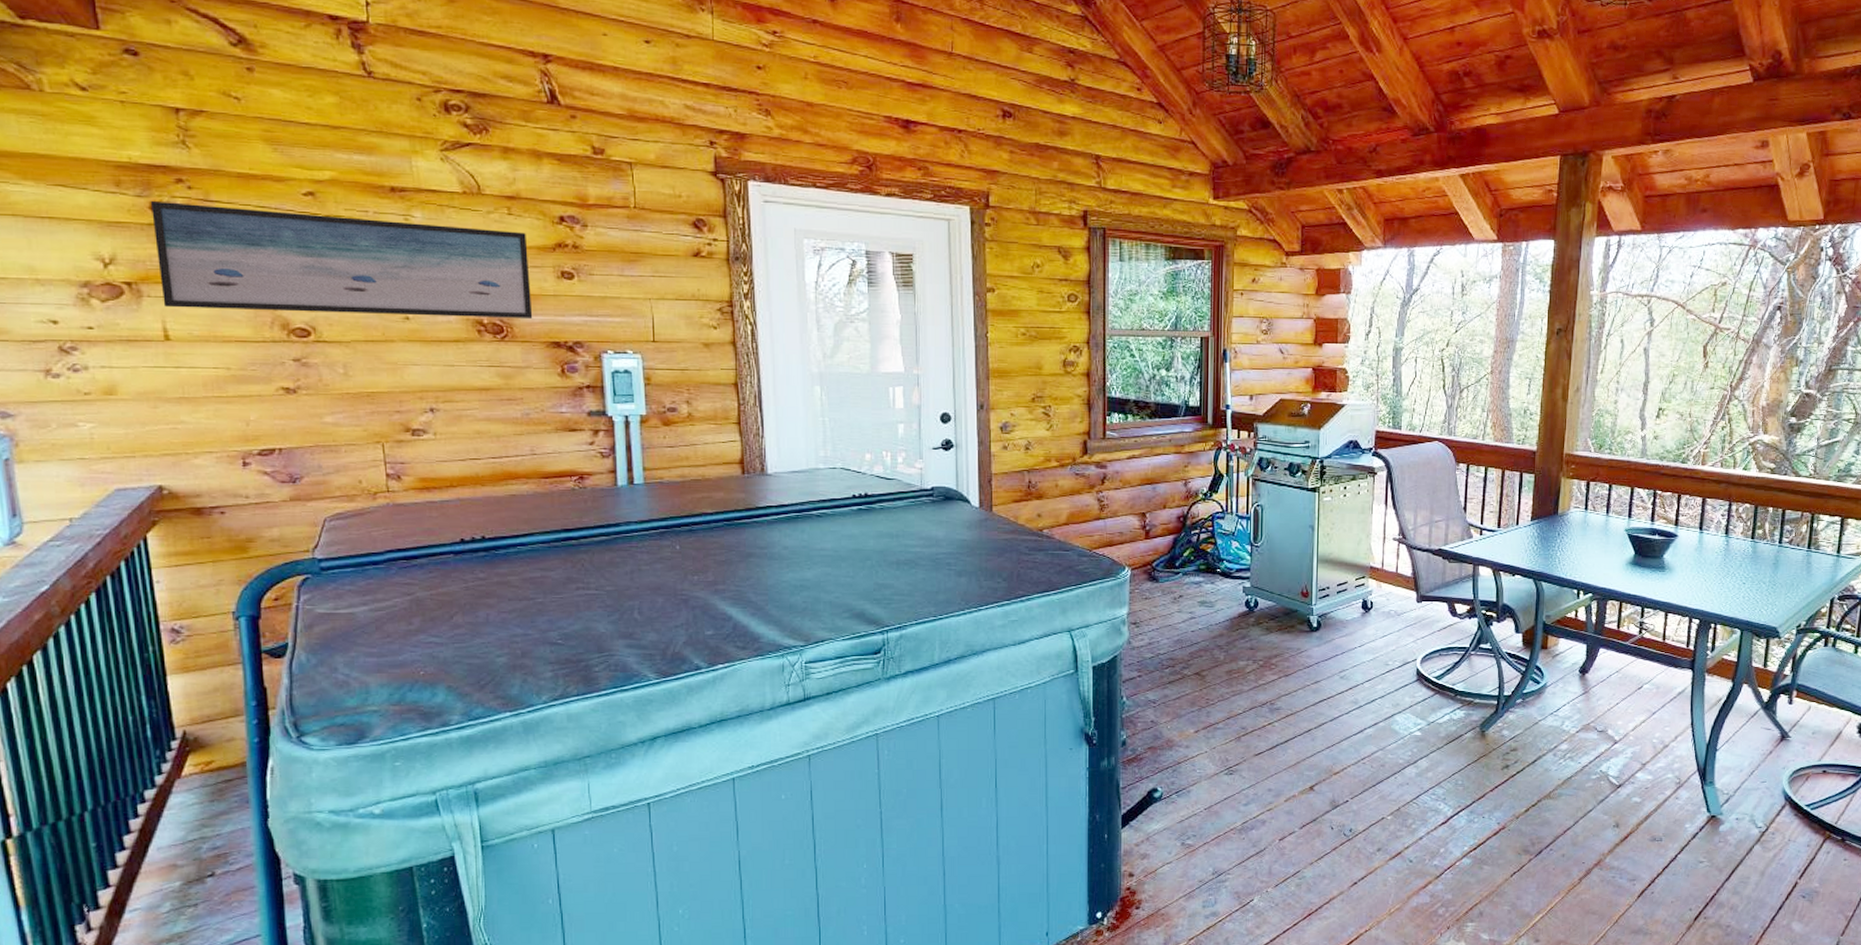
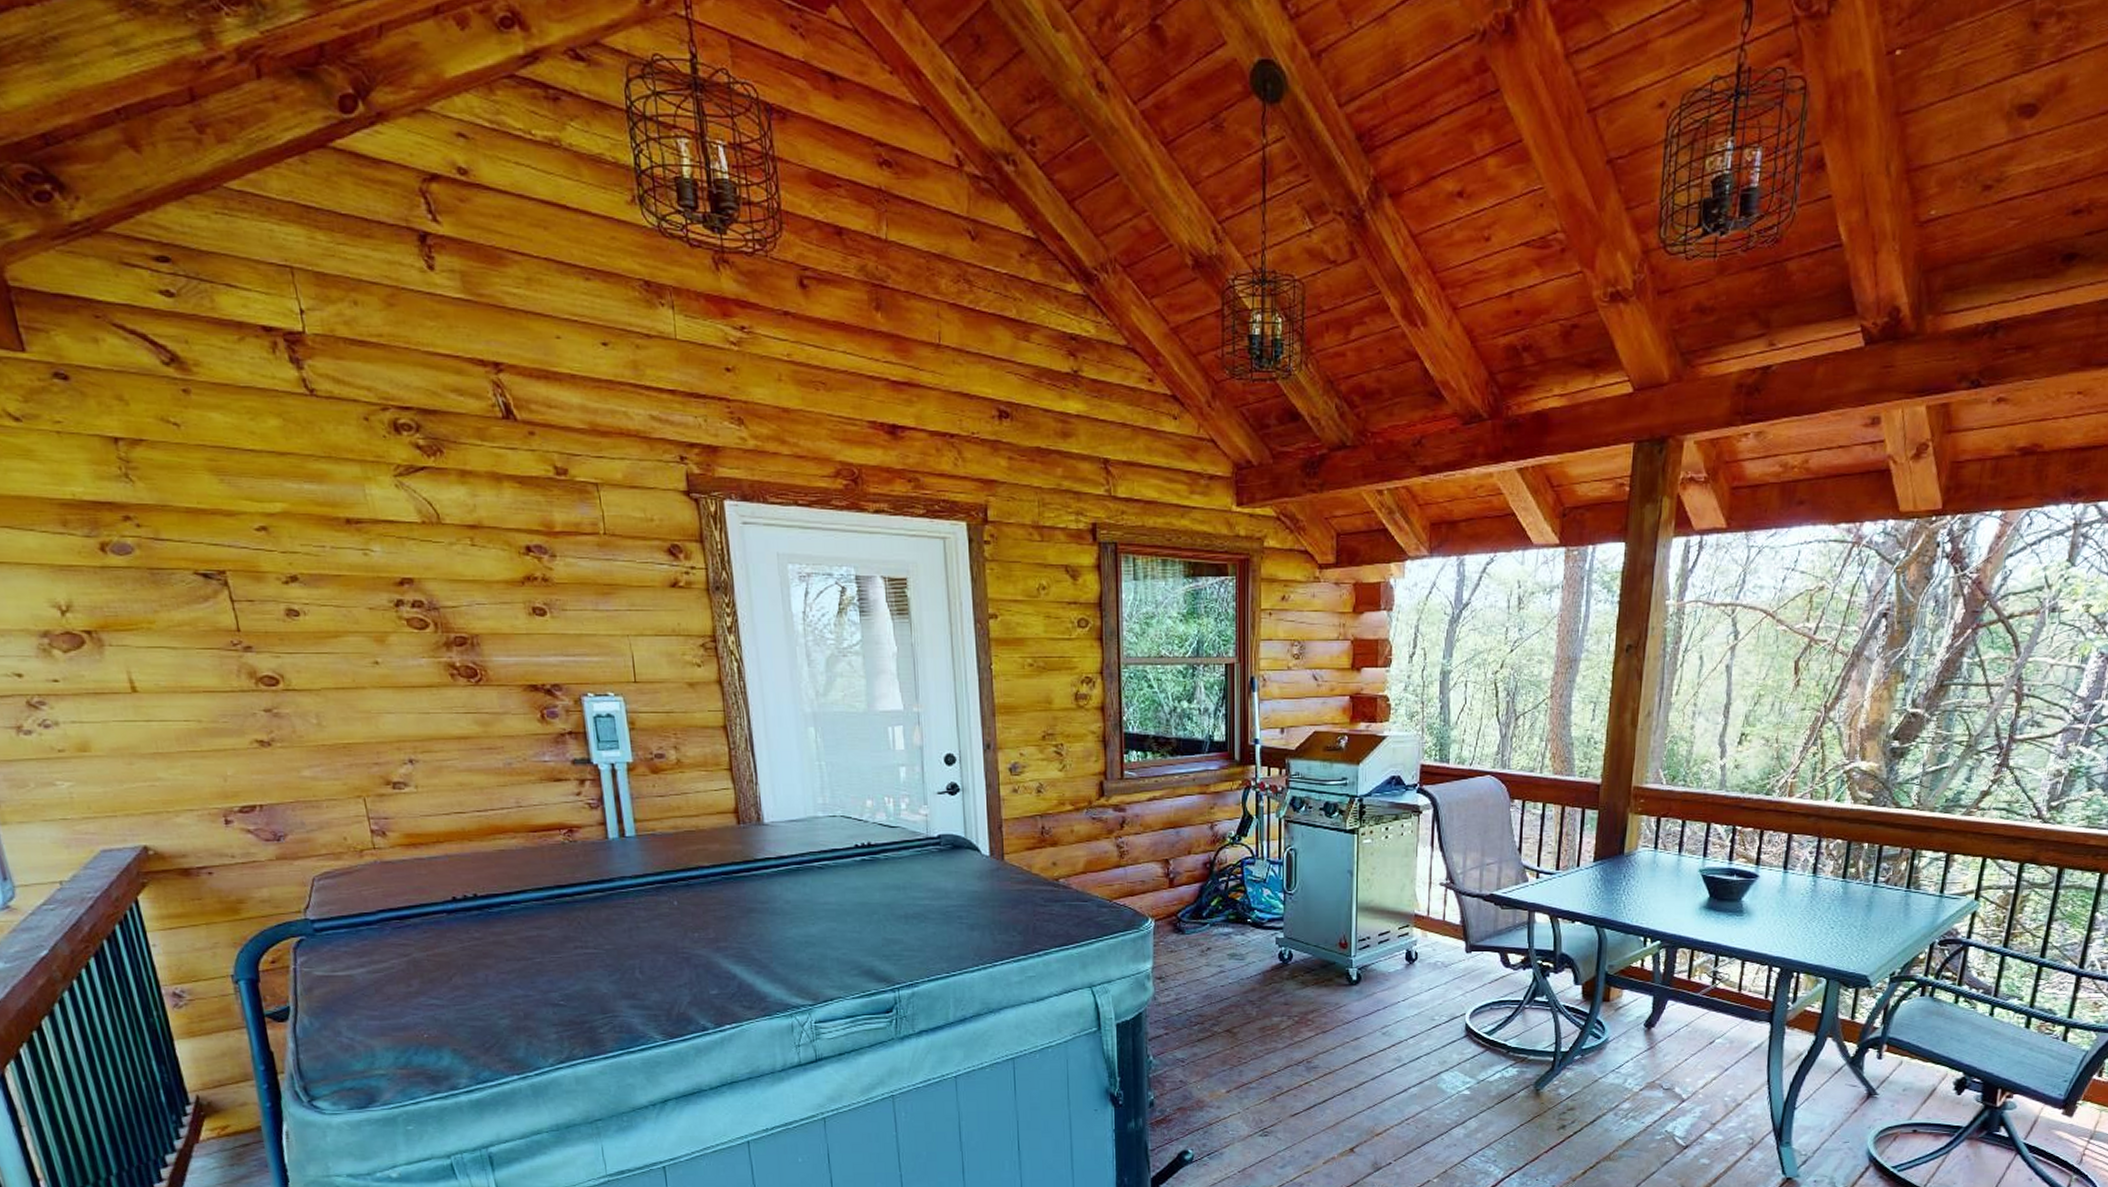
wall art: present [151,200,533,320] -> none [101,540,507,661]

